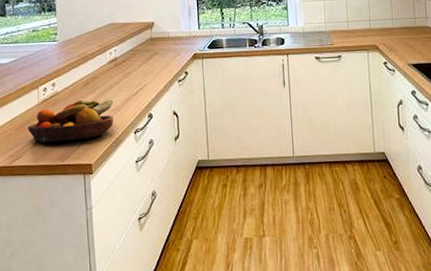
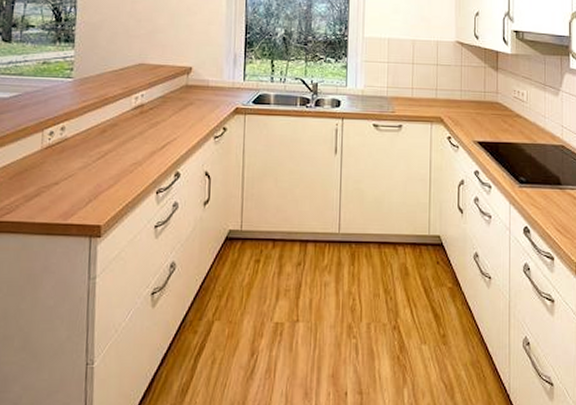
fruit bowl: present [28,99,114,143] -> none [25,149,135,197]

